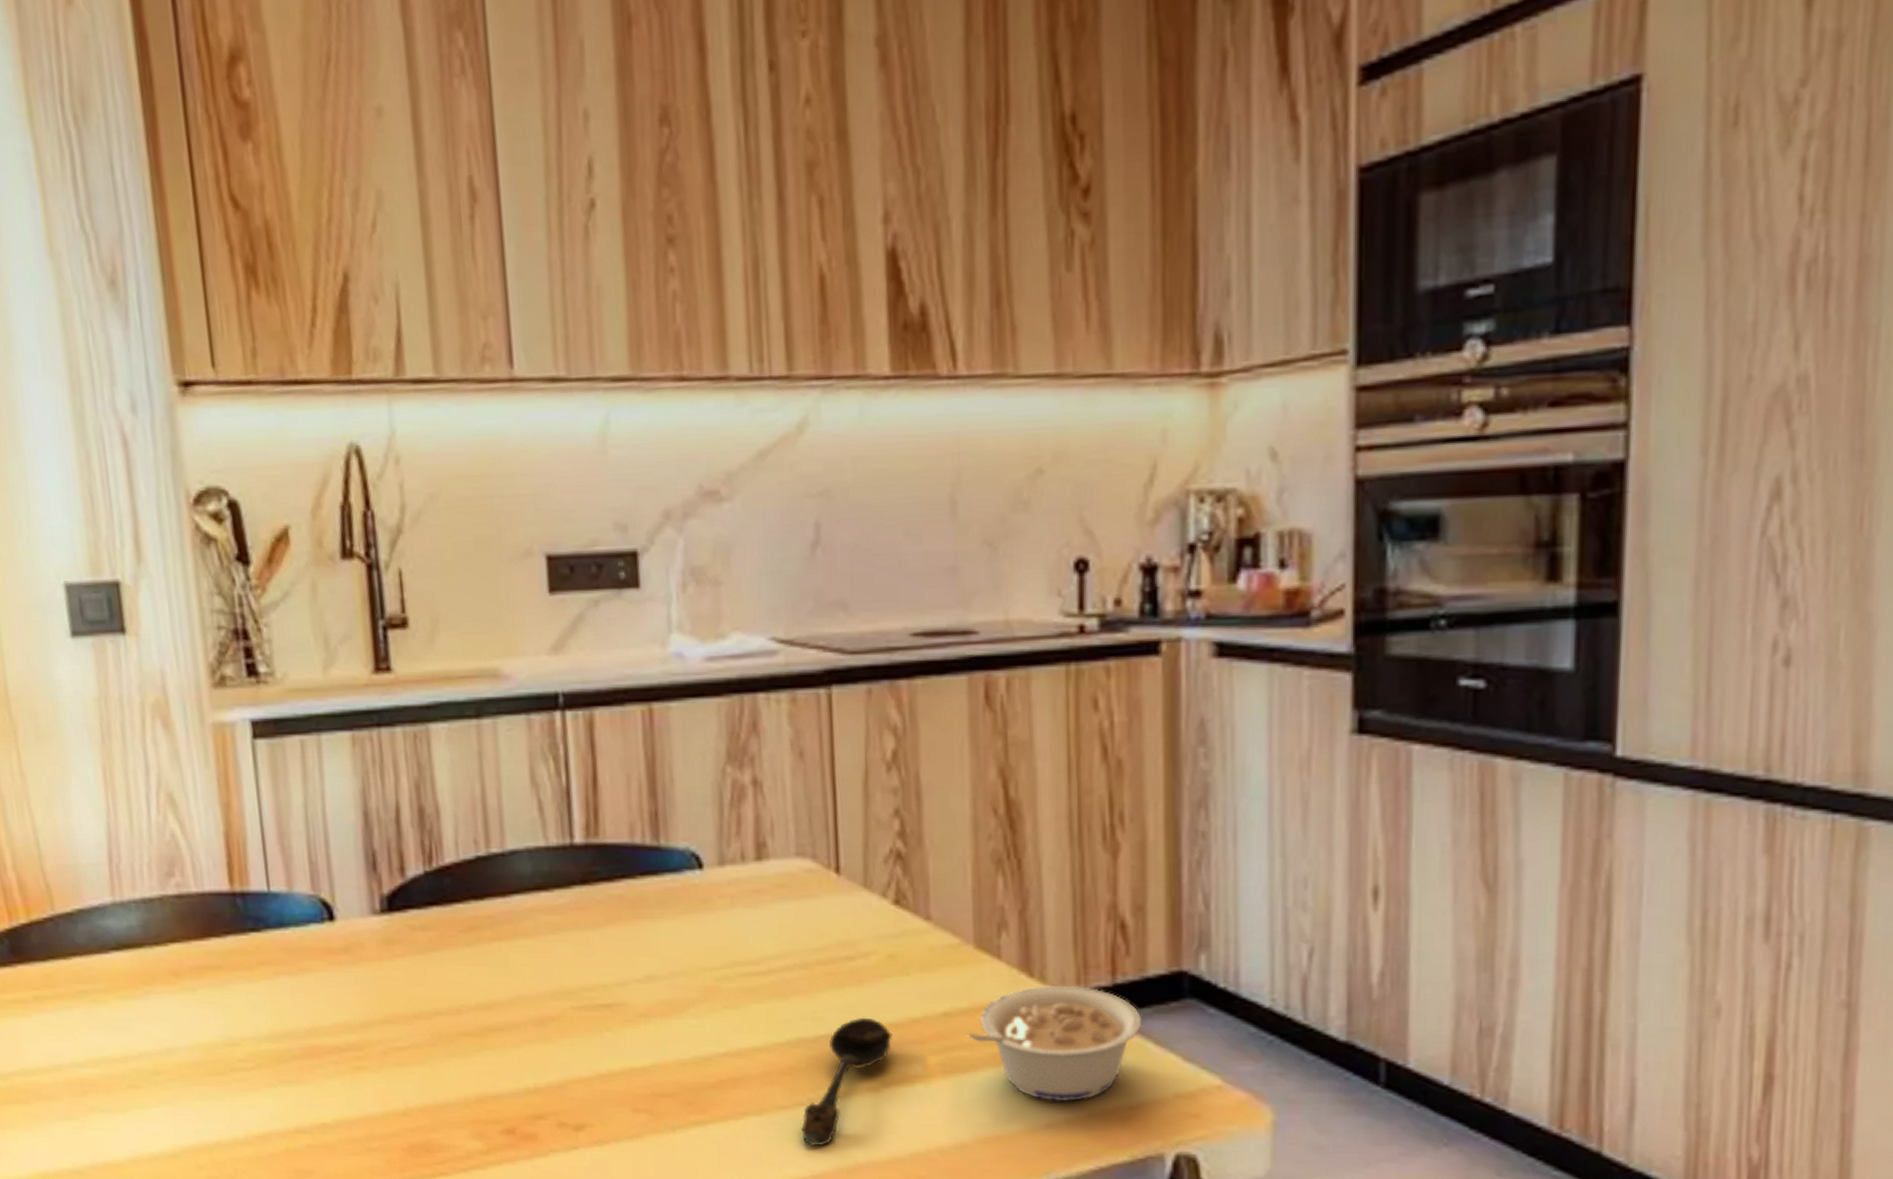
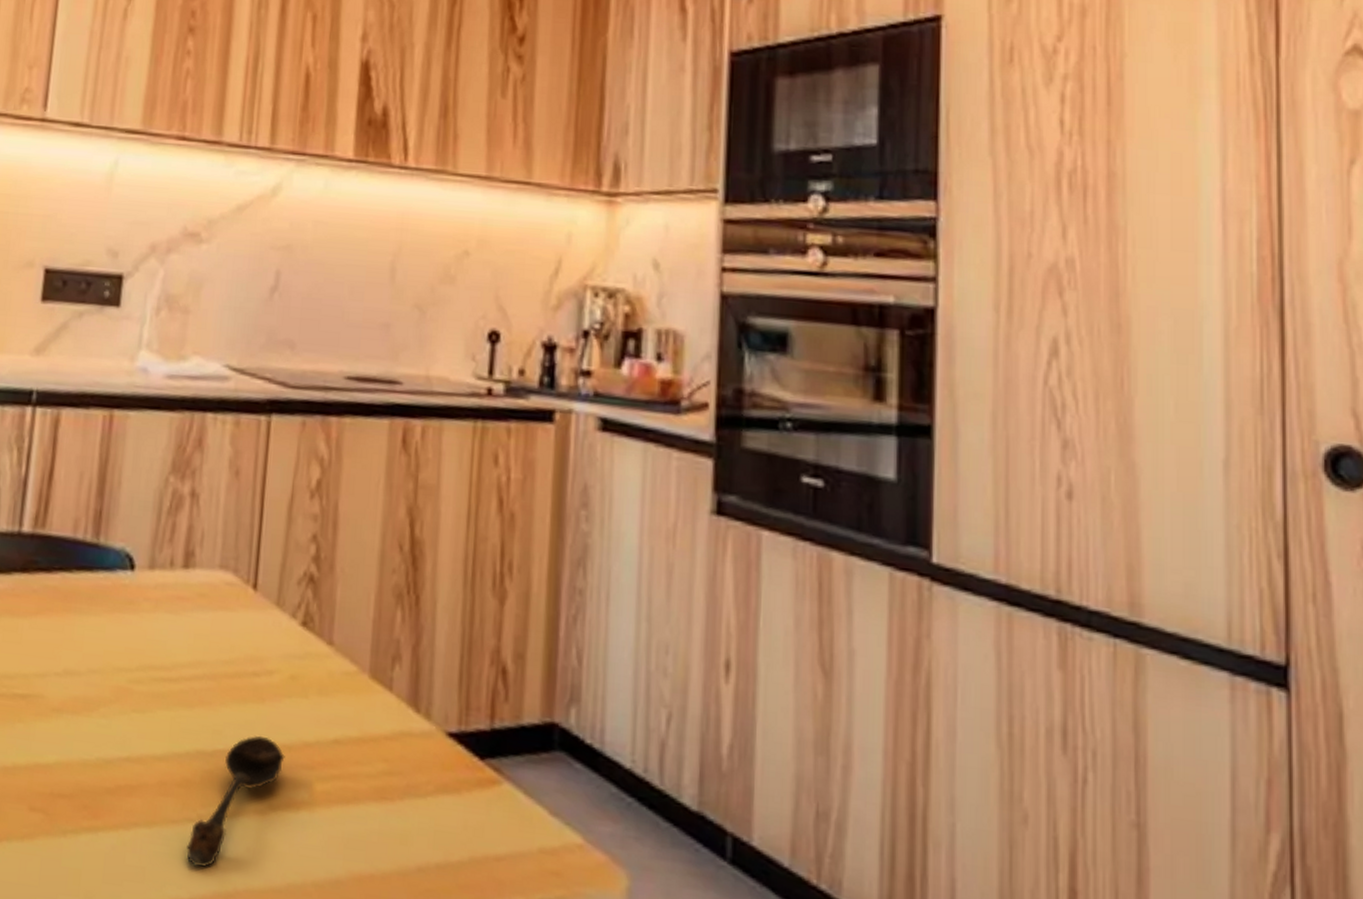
legume: present [967,984,1143,1103] -> none [354,722,515,846]

